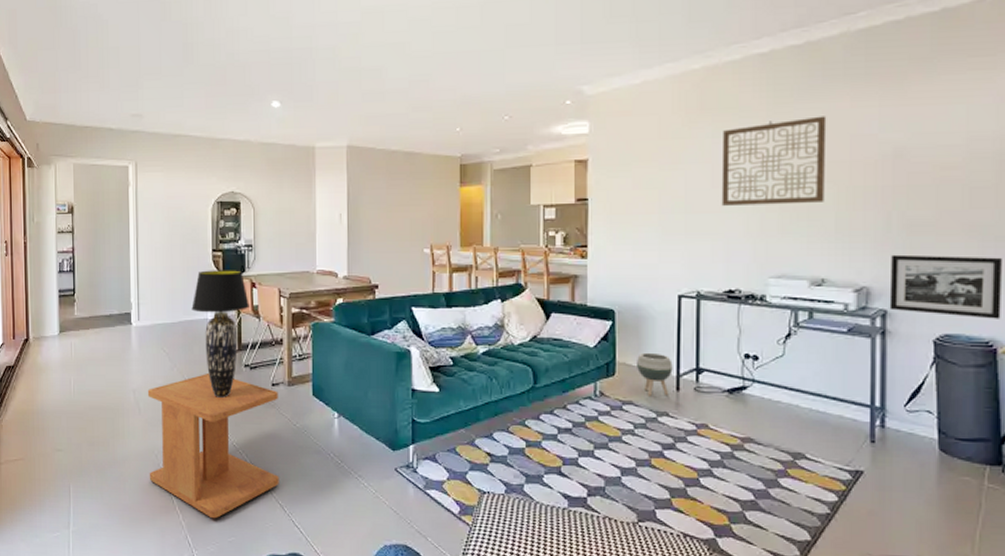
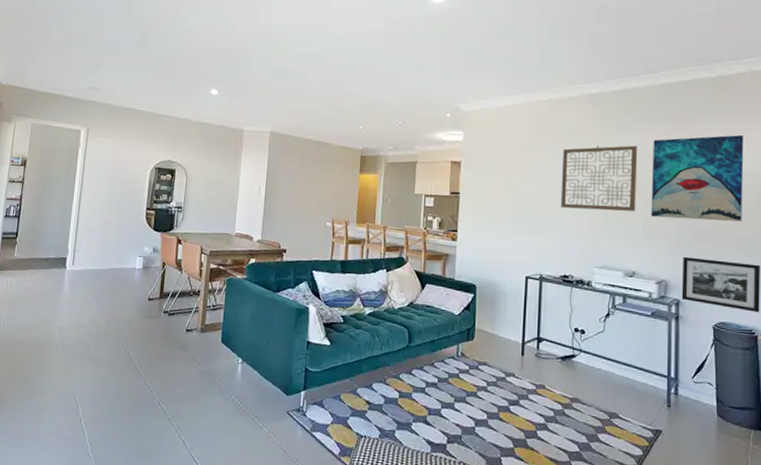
side table: present [147,372,279,519] -> none [64,316,191,452]
table lamp: present [191,270,249,398] -> none [122,225,174,340]
planter: present [635,352,673,396] -> none [490,321,520,359]
wall art: none [845,86,980,207] -> present [651,134,744,222]

